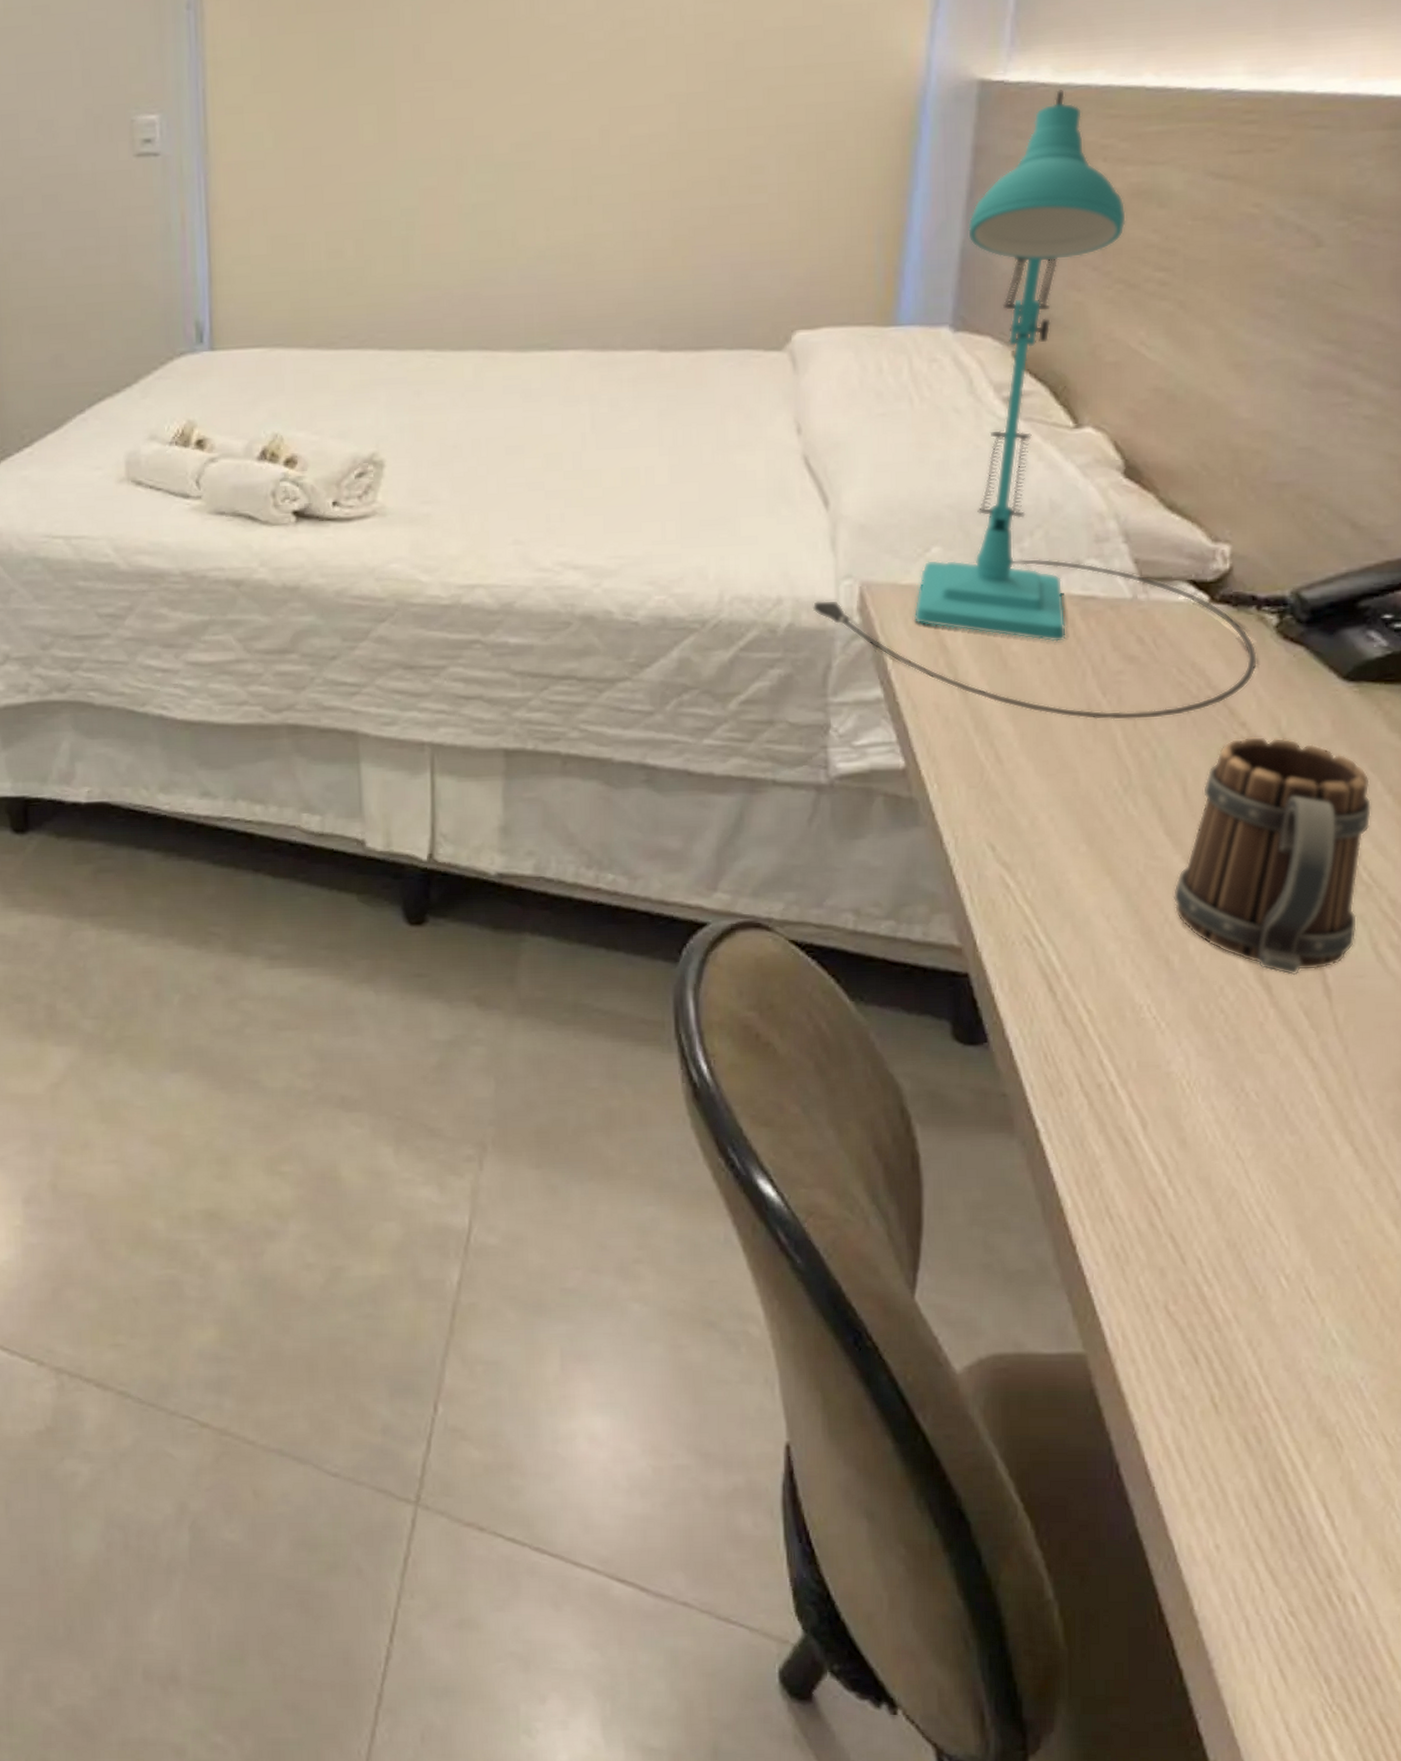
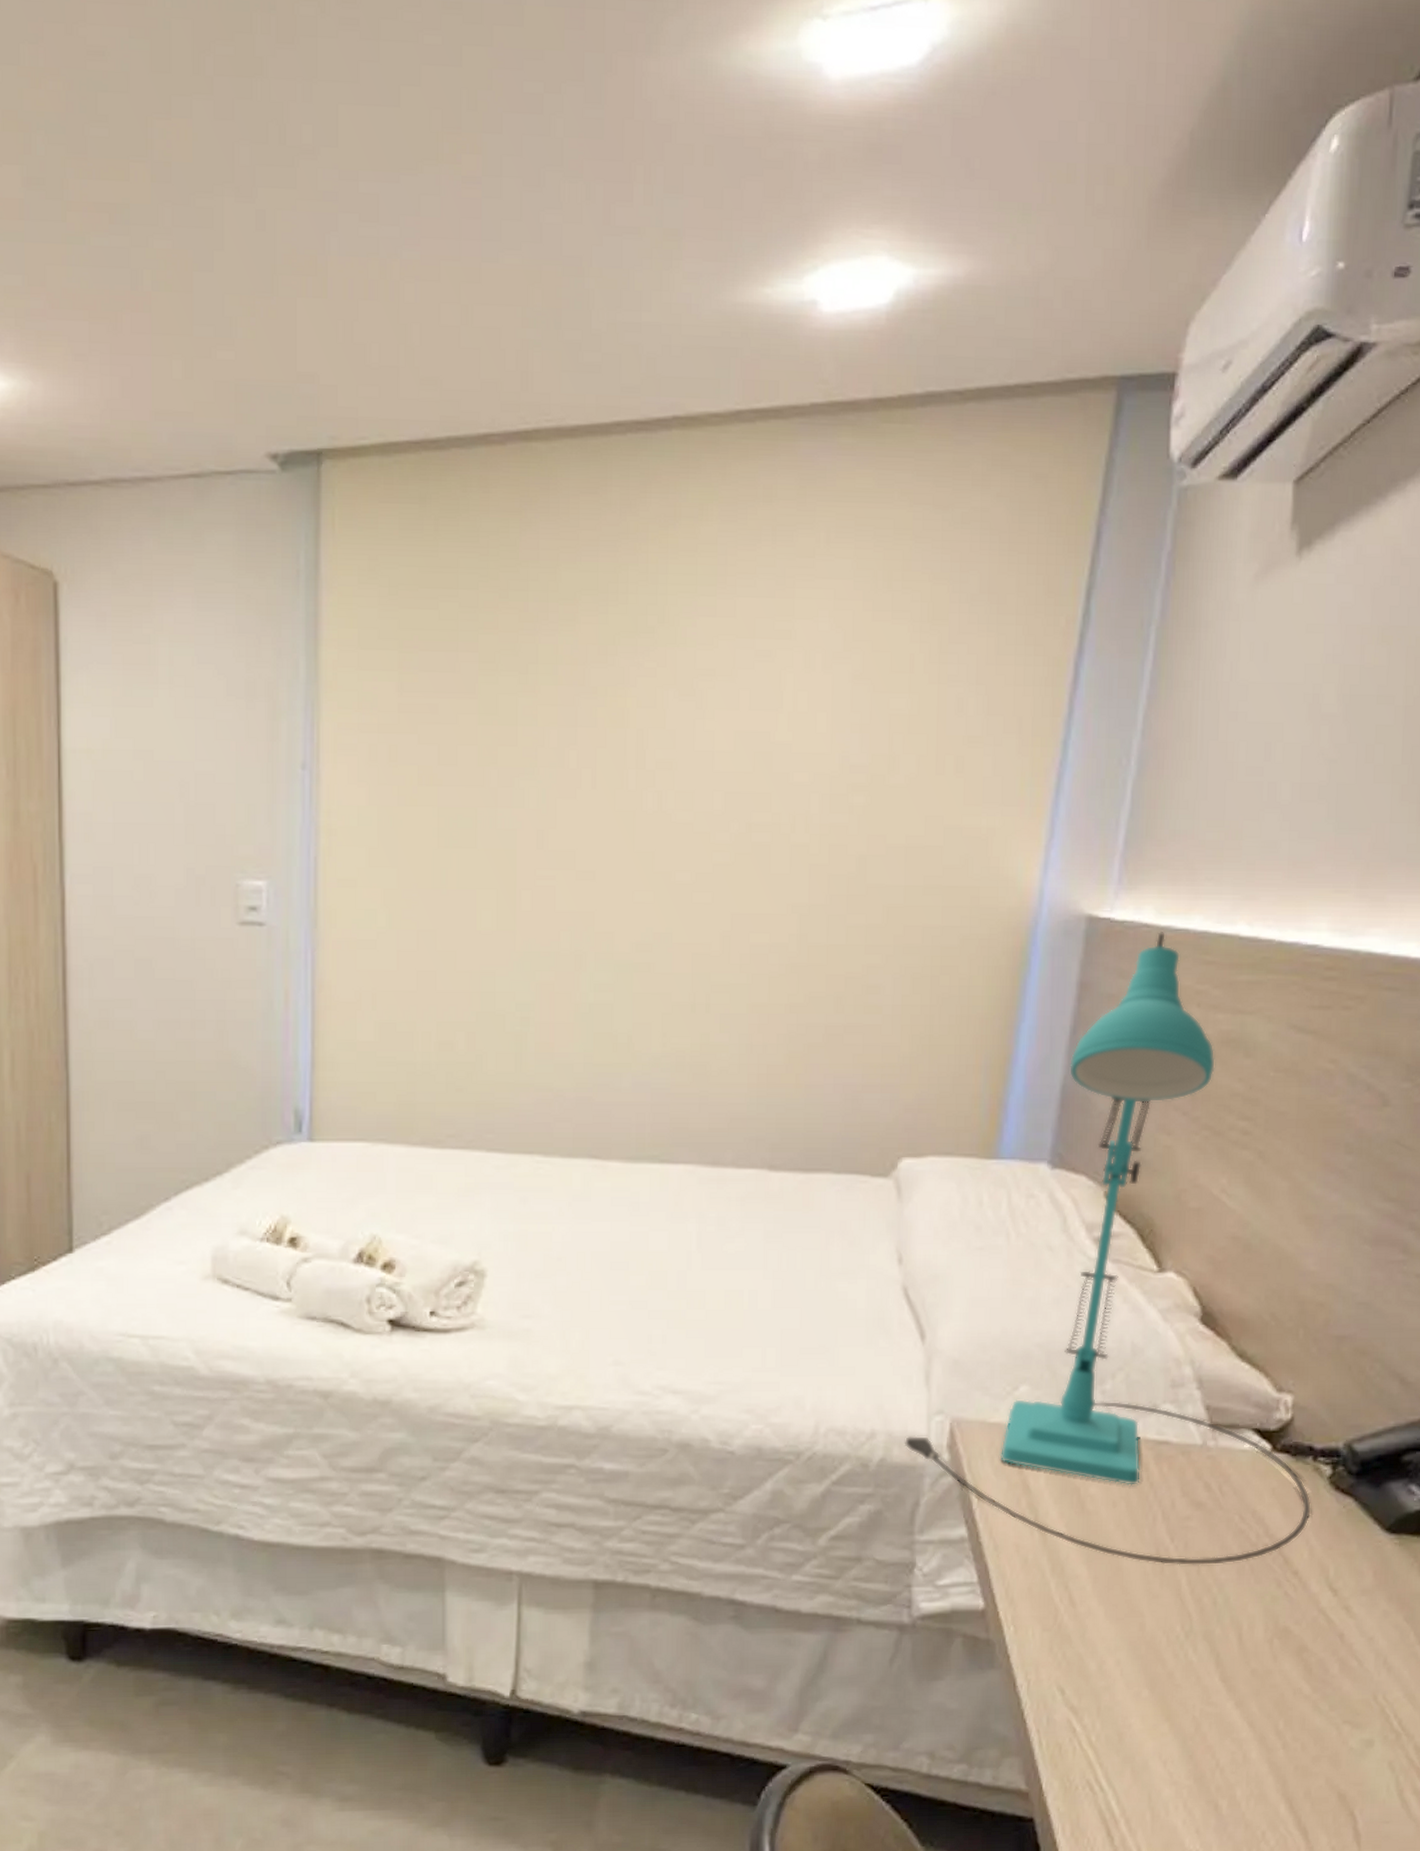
mug: present [1172,736,1372,976] -> none [1224,1585,1405,1821]

